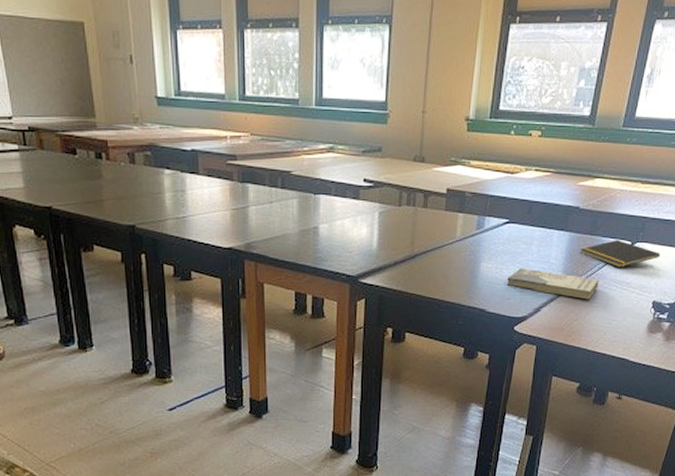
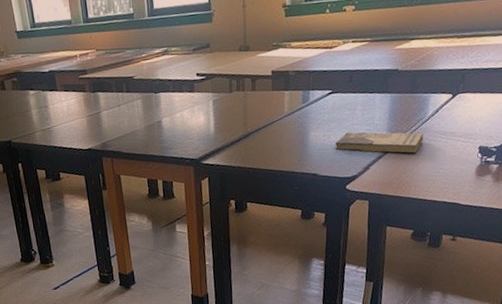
notepad: present [580,240,660,268] -> none [402,94,482,120]

